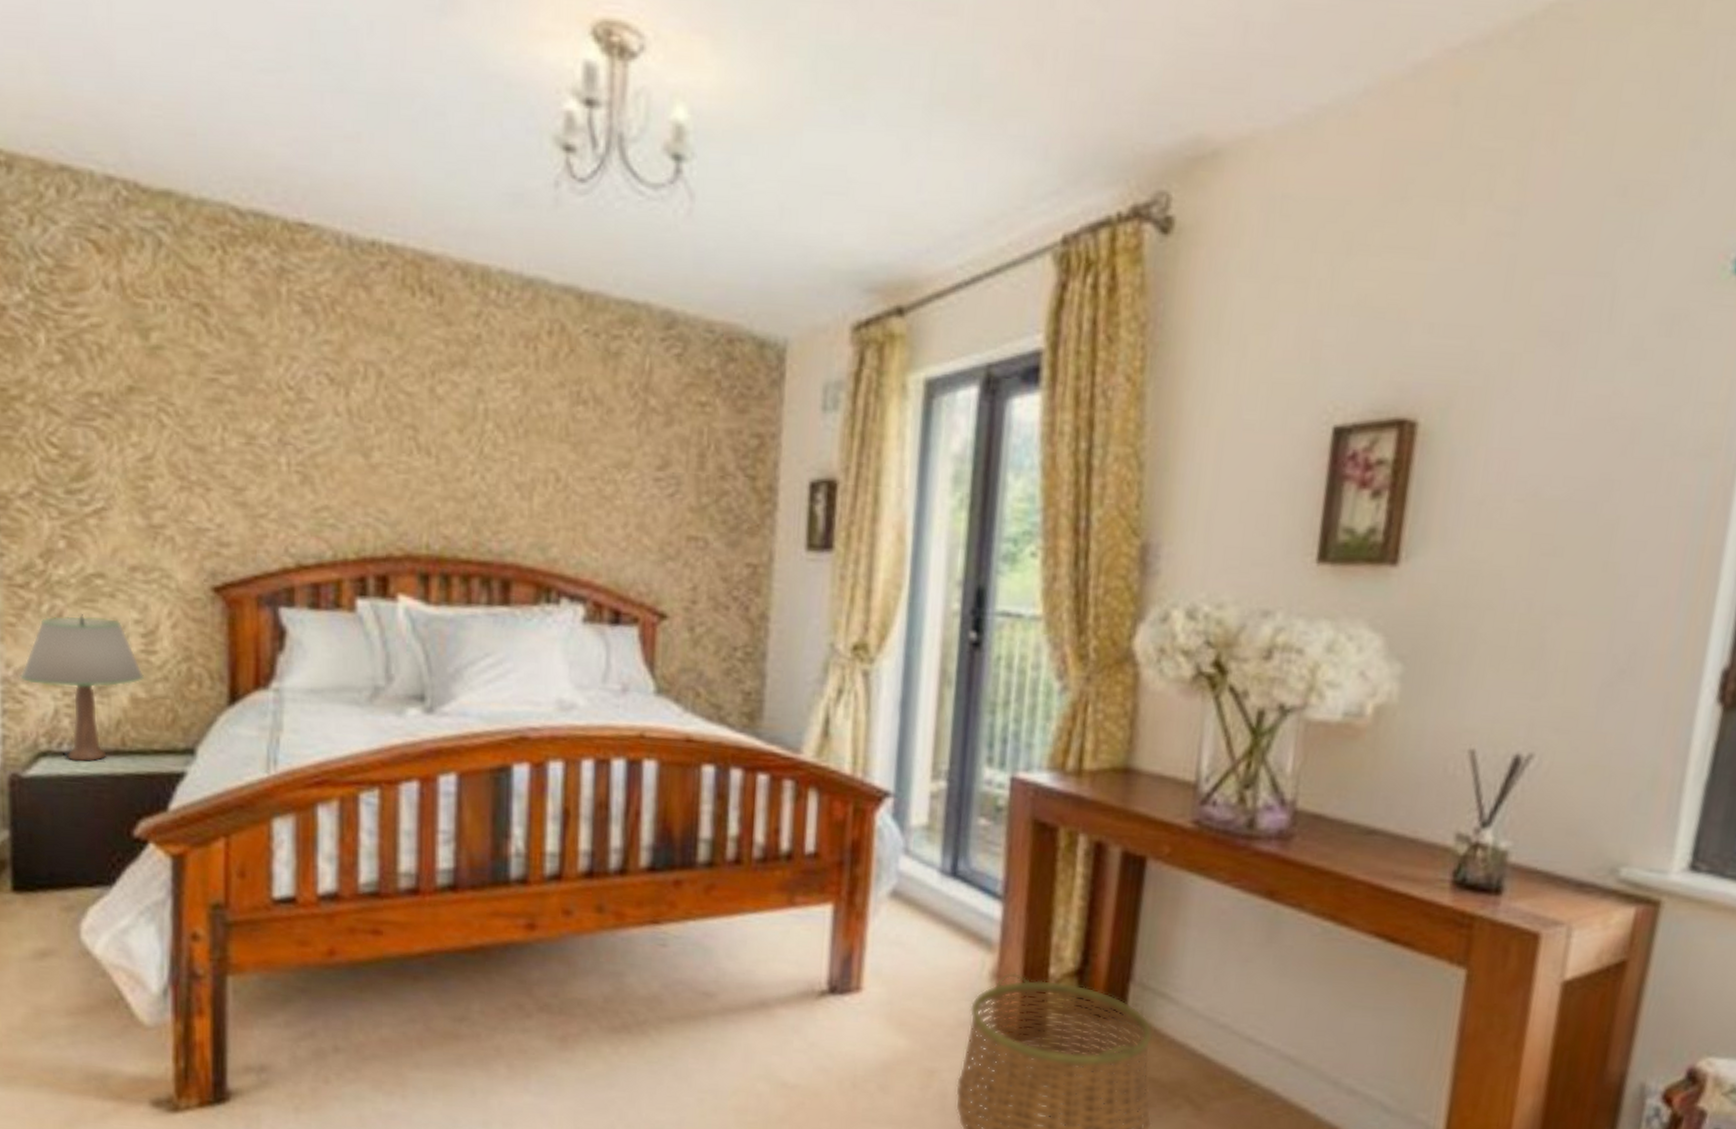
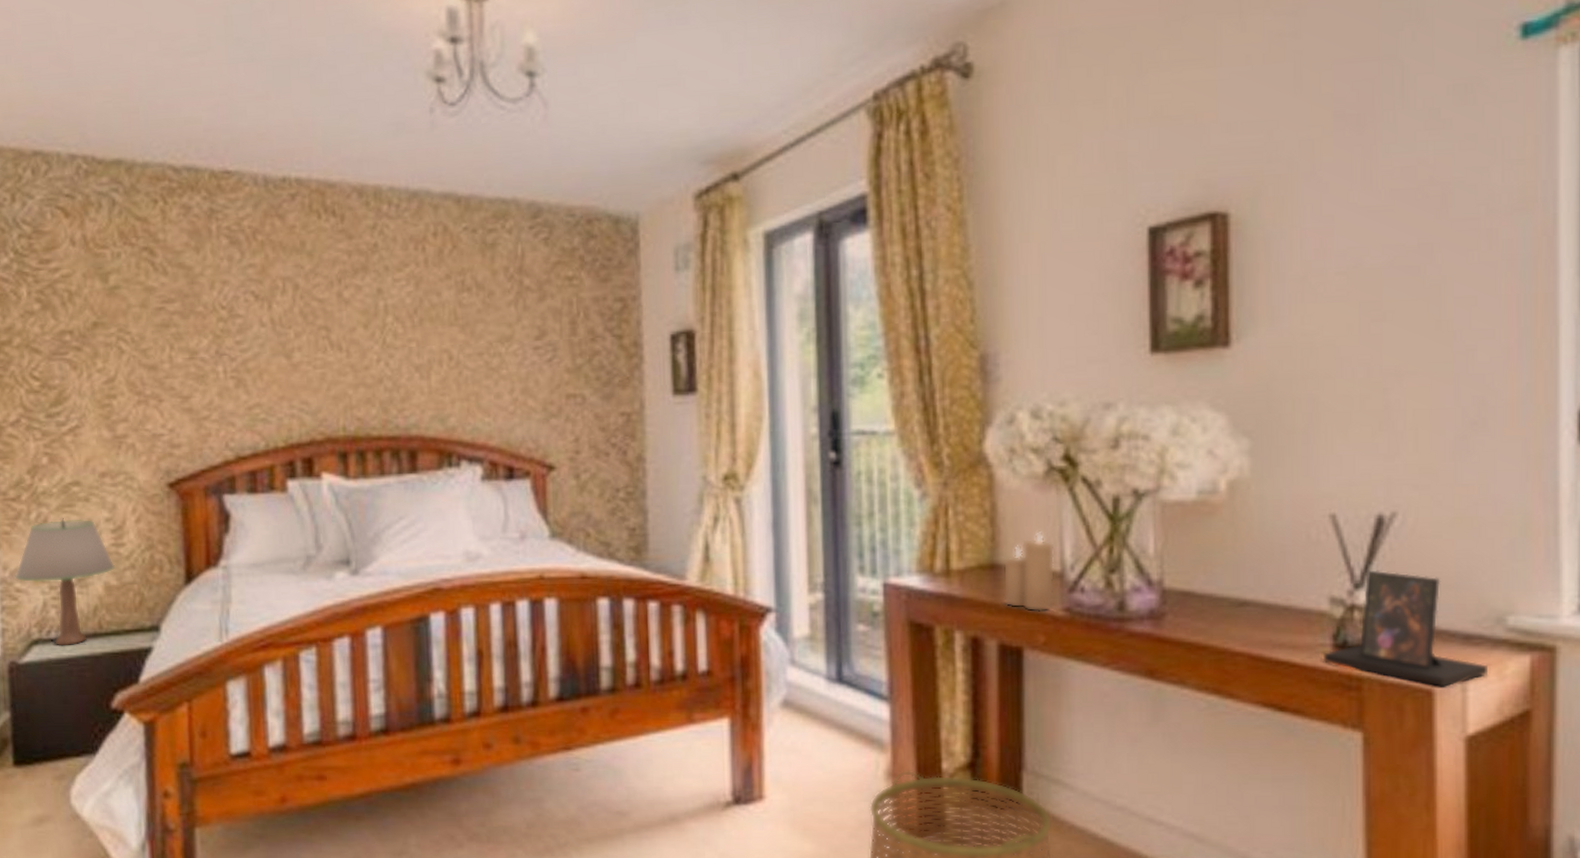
candle: none [1133,738,1192,823] -> present [1003,531,1055,612]
photo frame: none [1441,809,1595,932] -> present [1324,570,1488,687]

